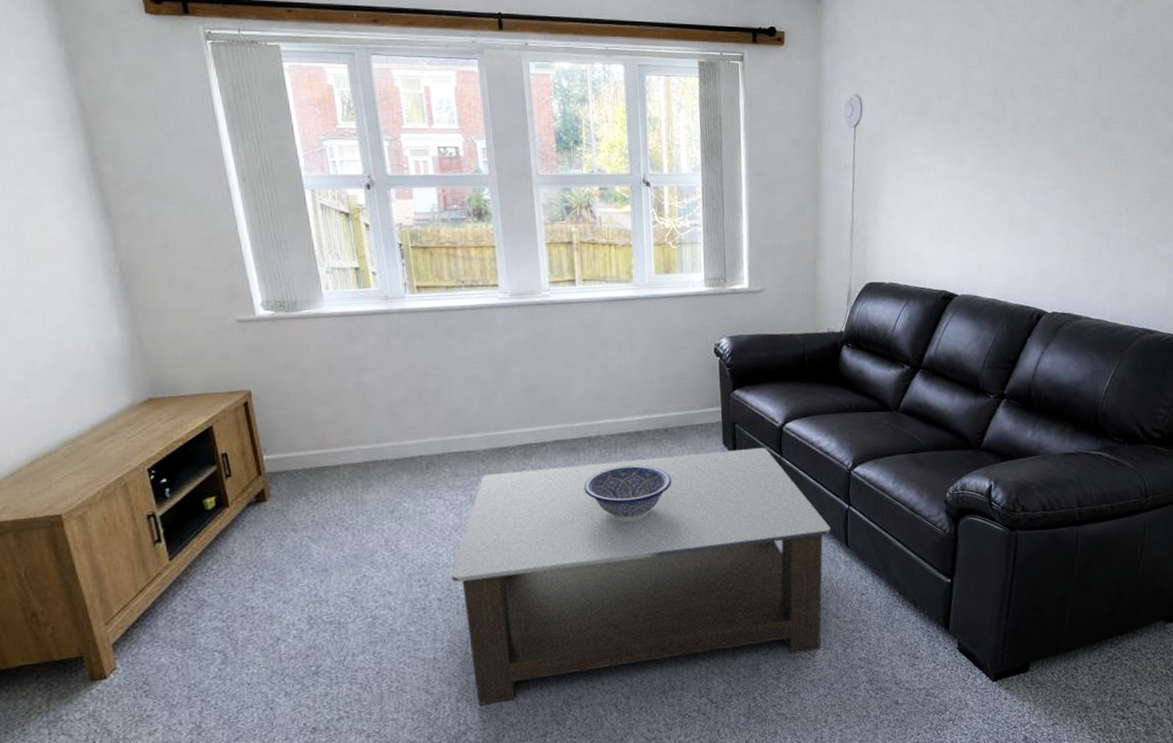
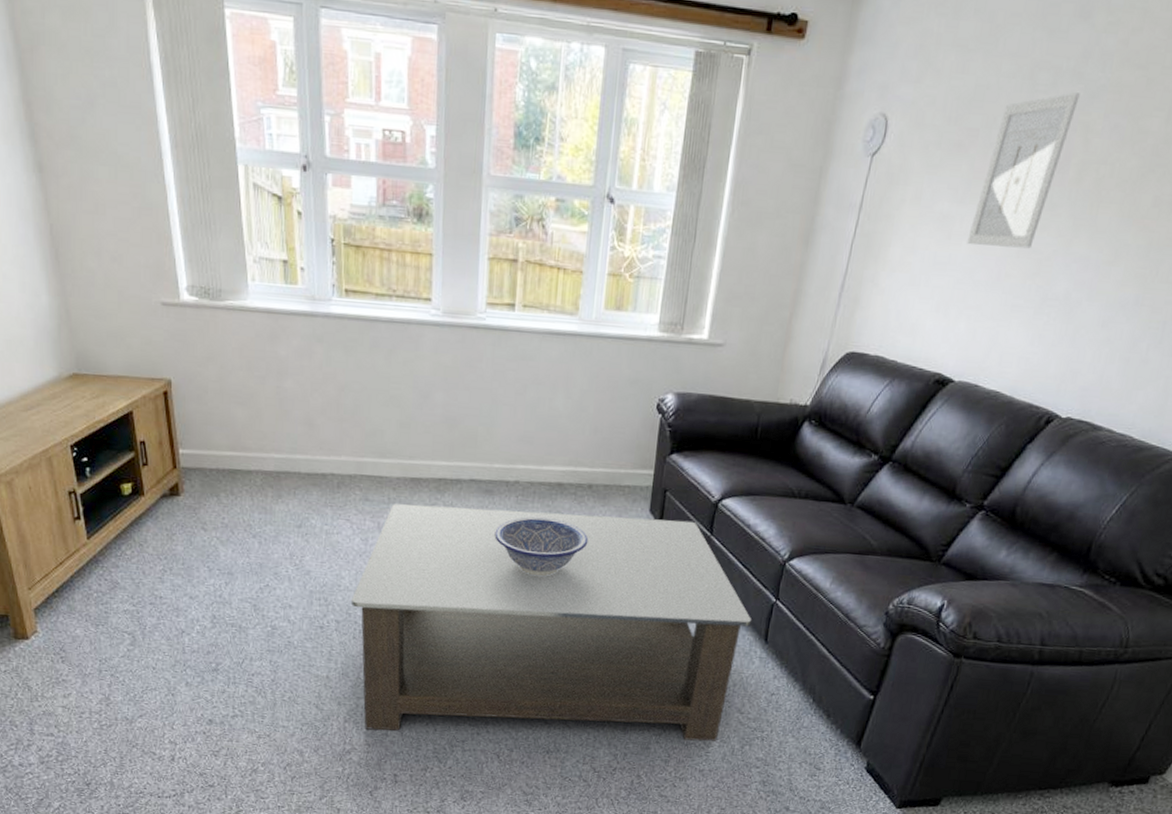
wall art: none [942,66,1002,187] -> present [967,93,1080,249]

